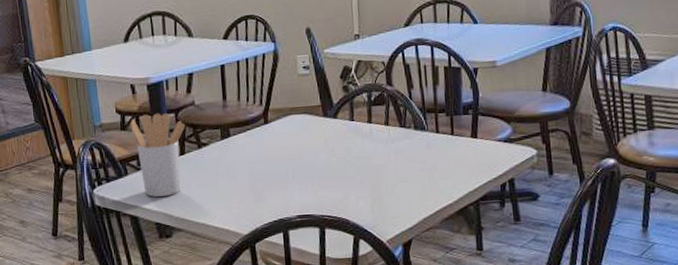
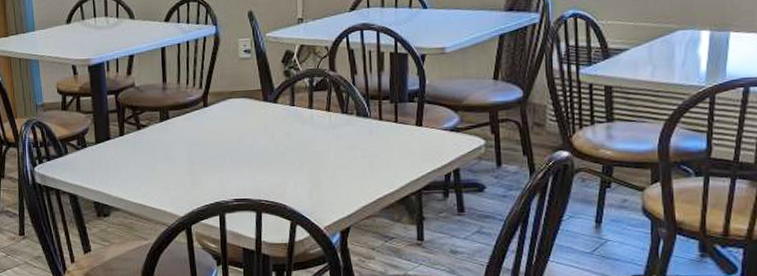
utensil holder: present [130,113,185,197] -> none [71,94,124,176]

